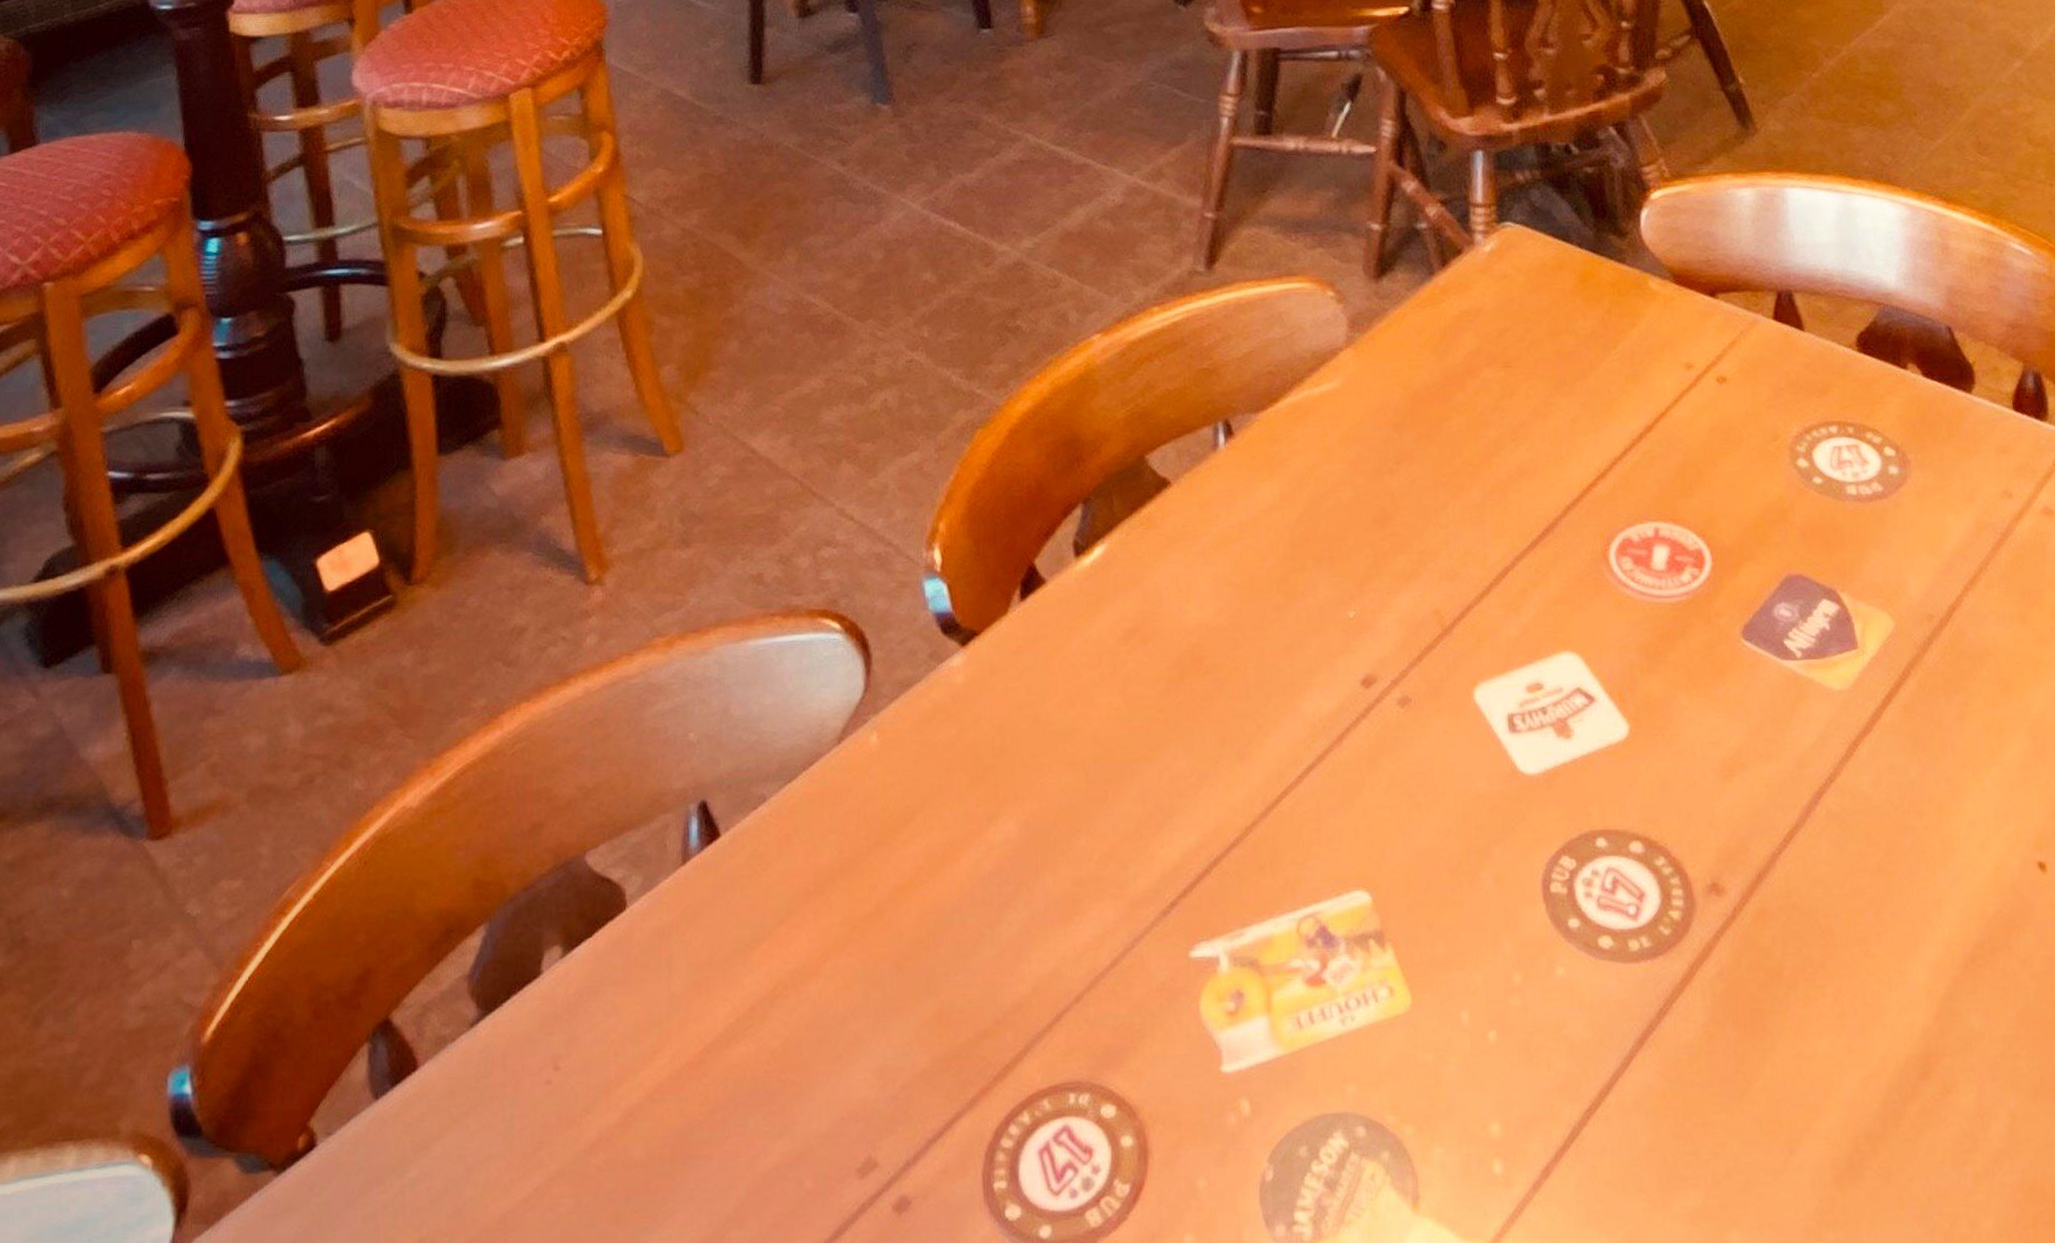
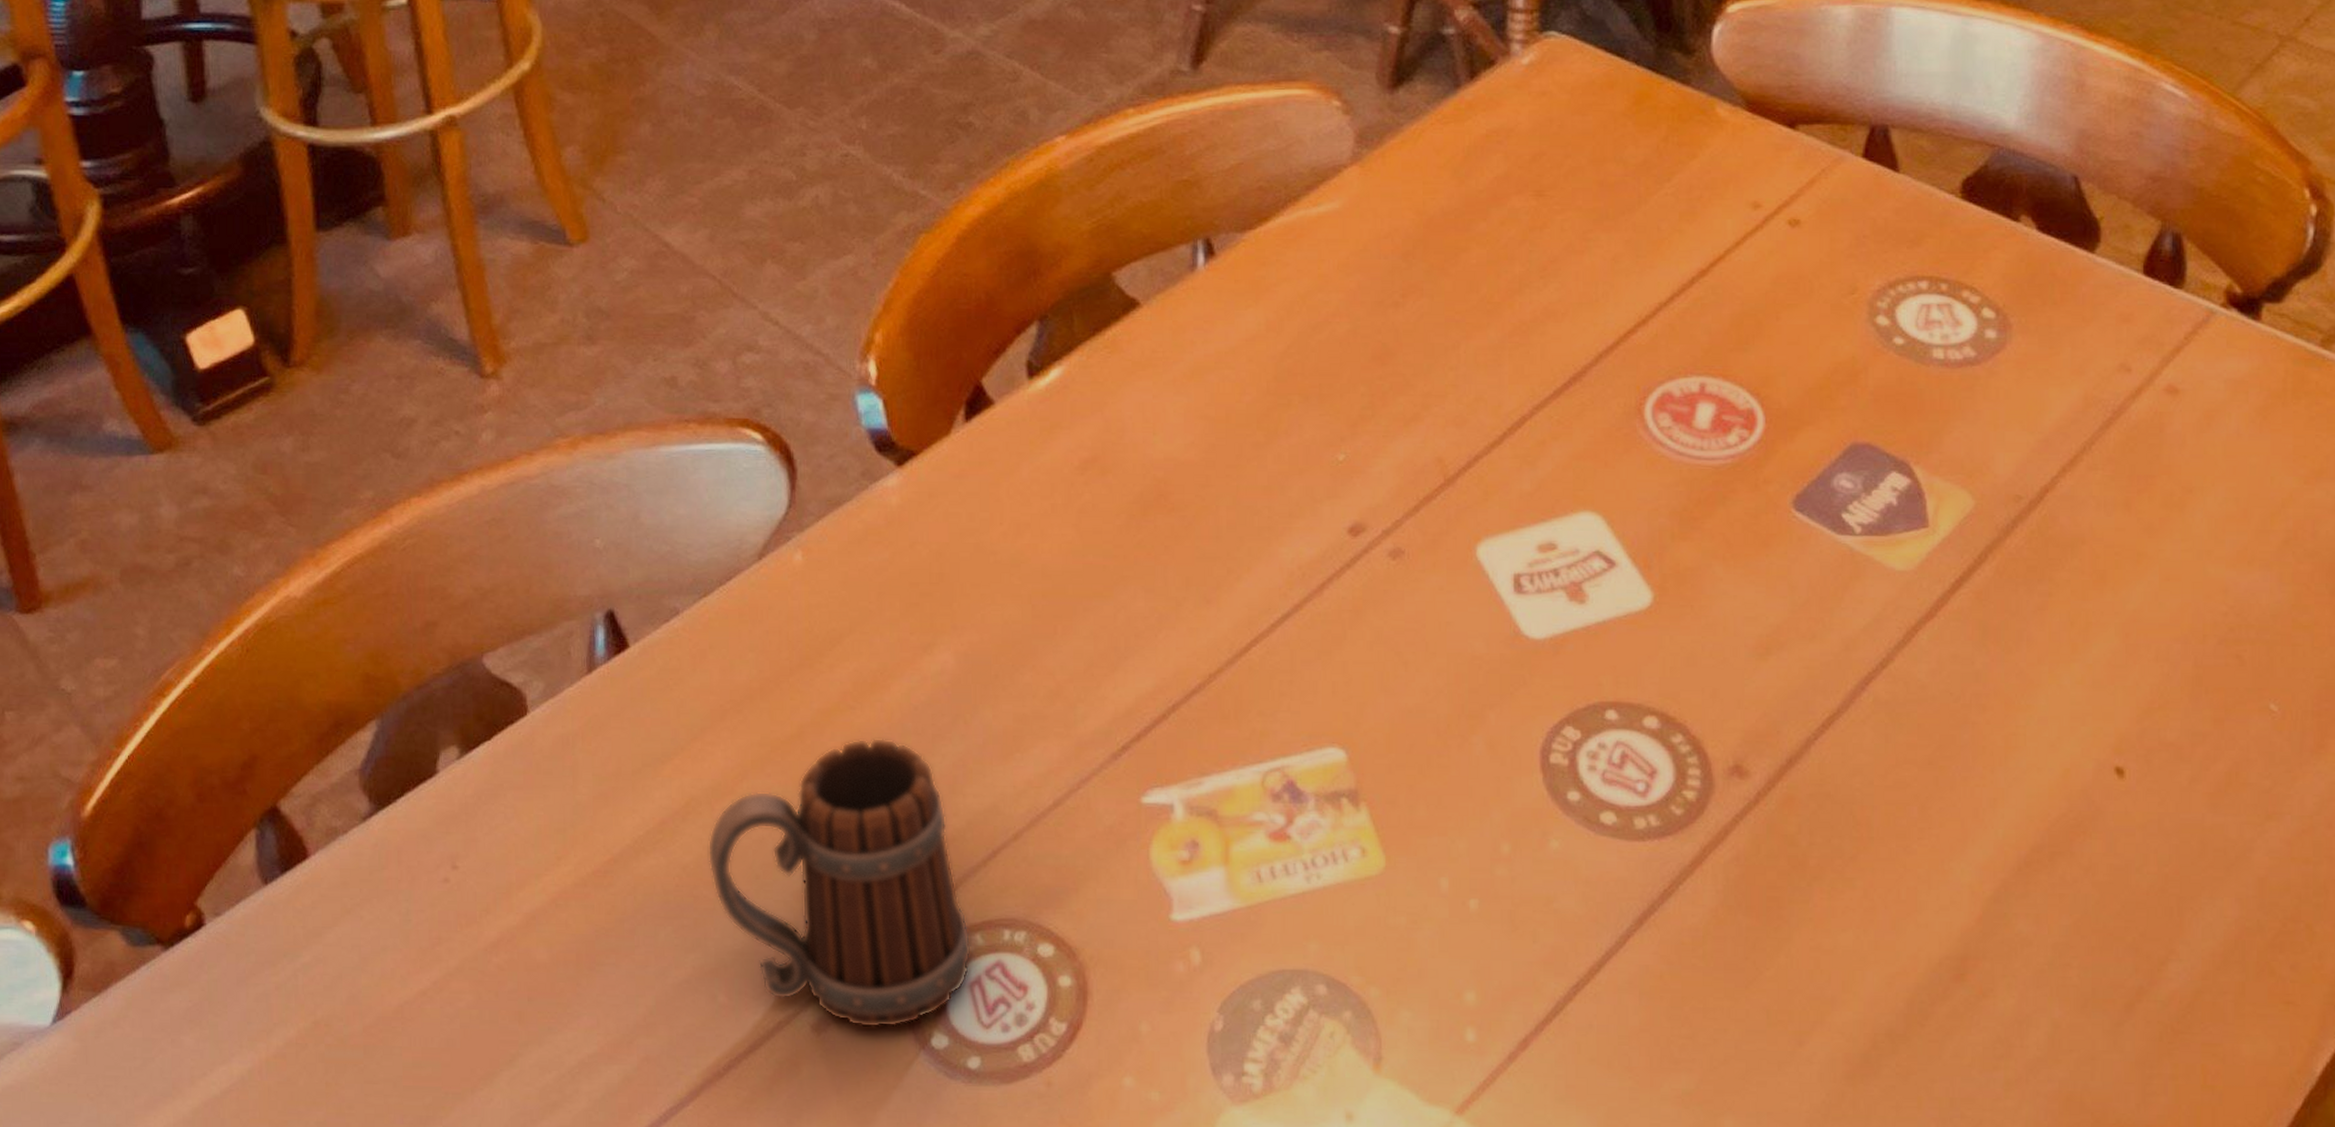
beer mug: none [794,909,1041,1204] -> present [707,737,973,1028]

